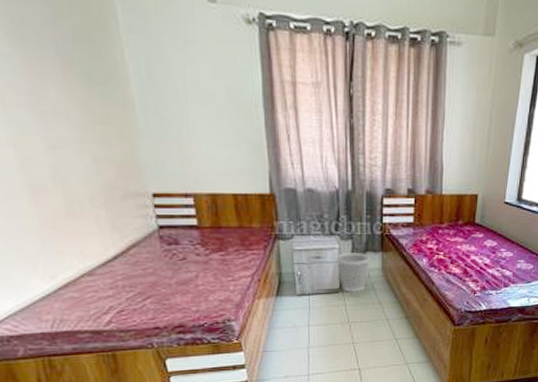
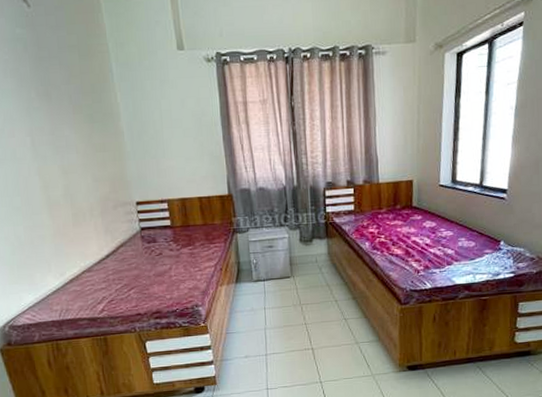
wastebasket: present [336,252,370,292] -> none [286,240,316,277]

